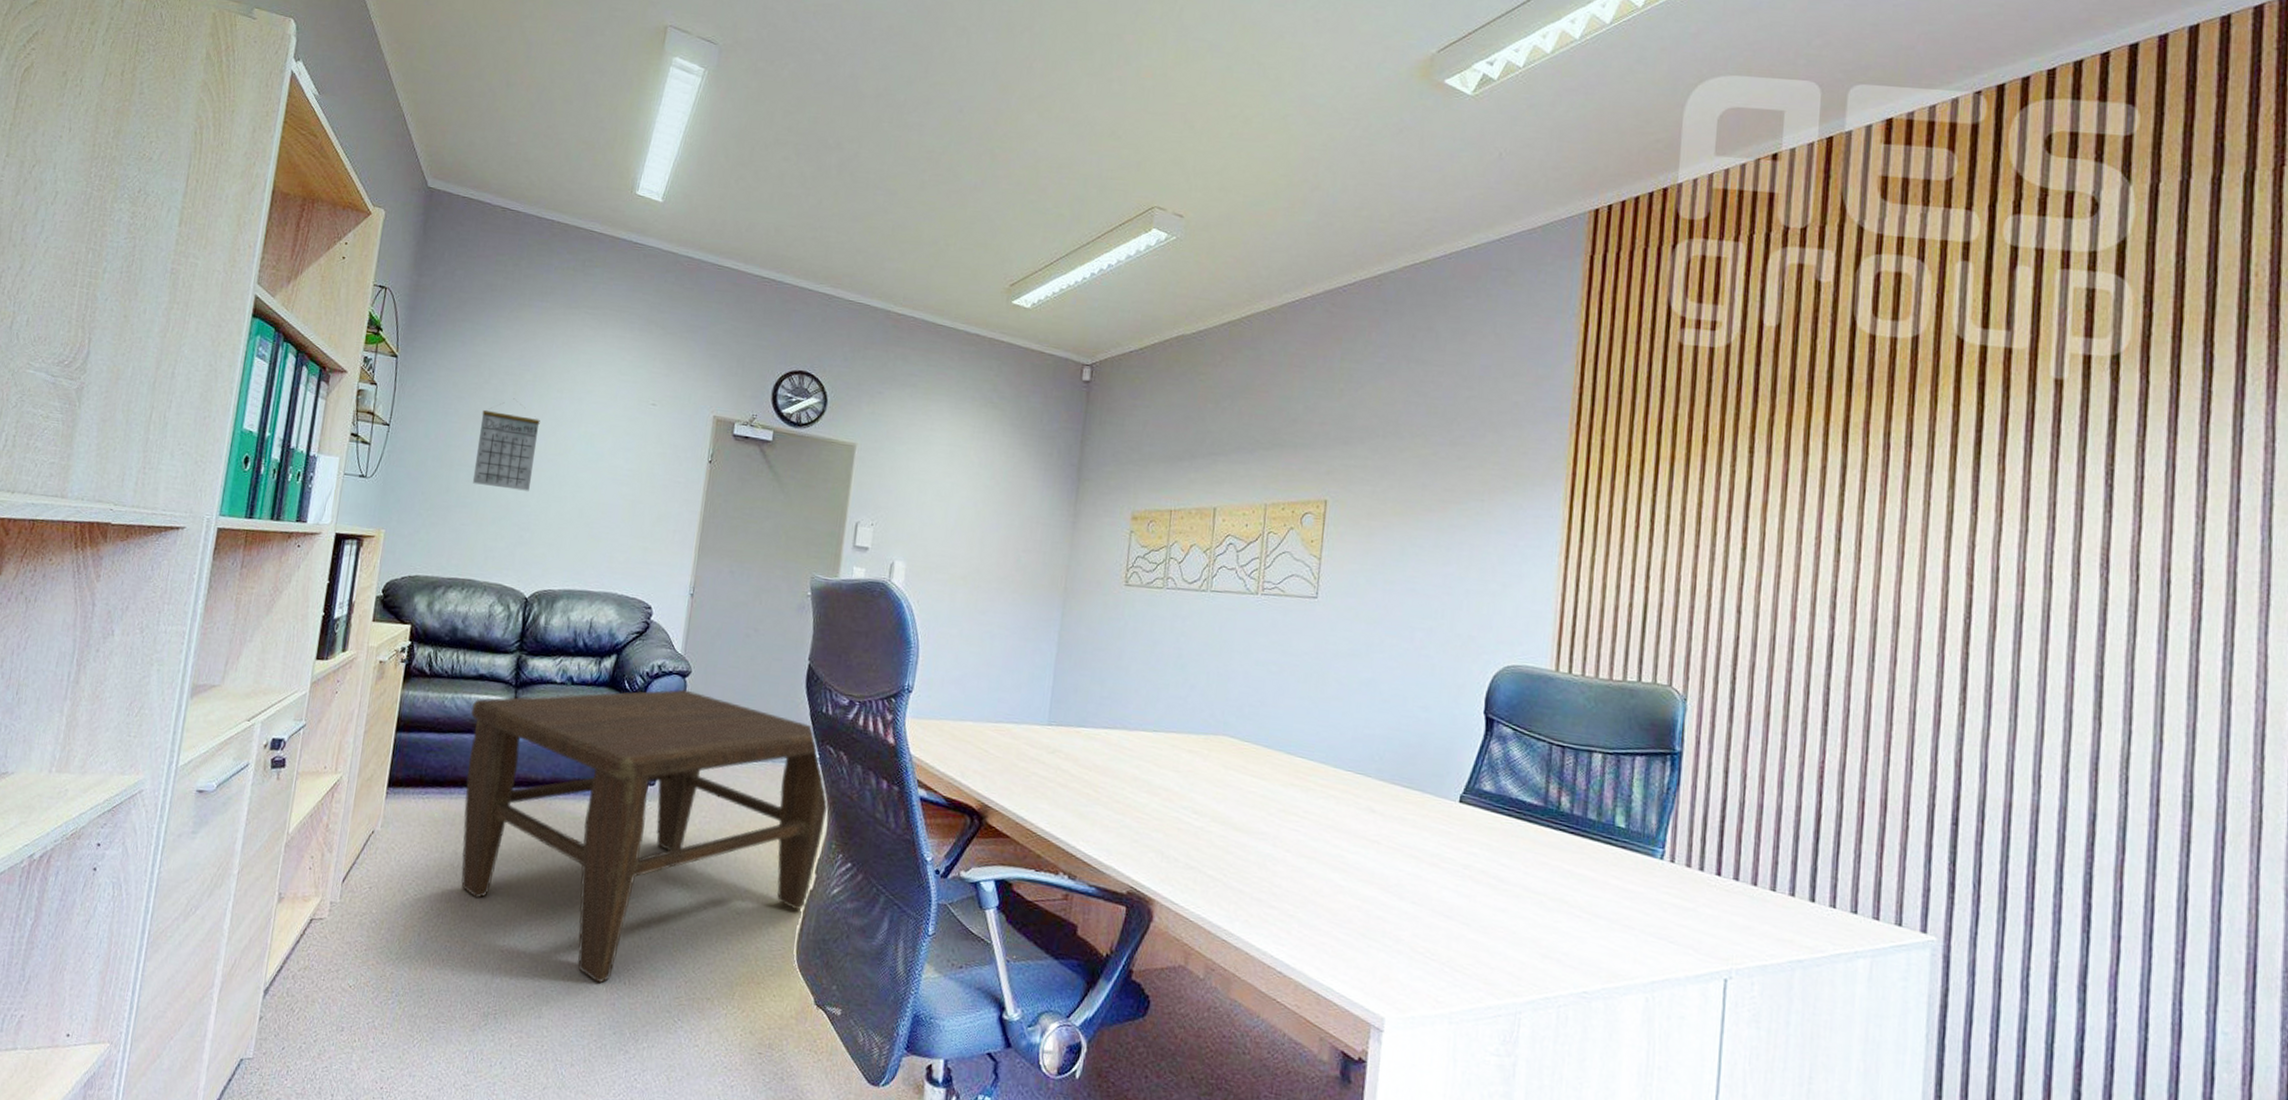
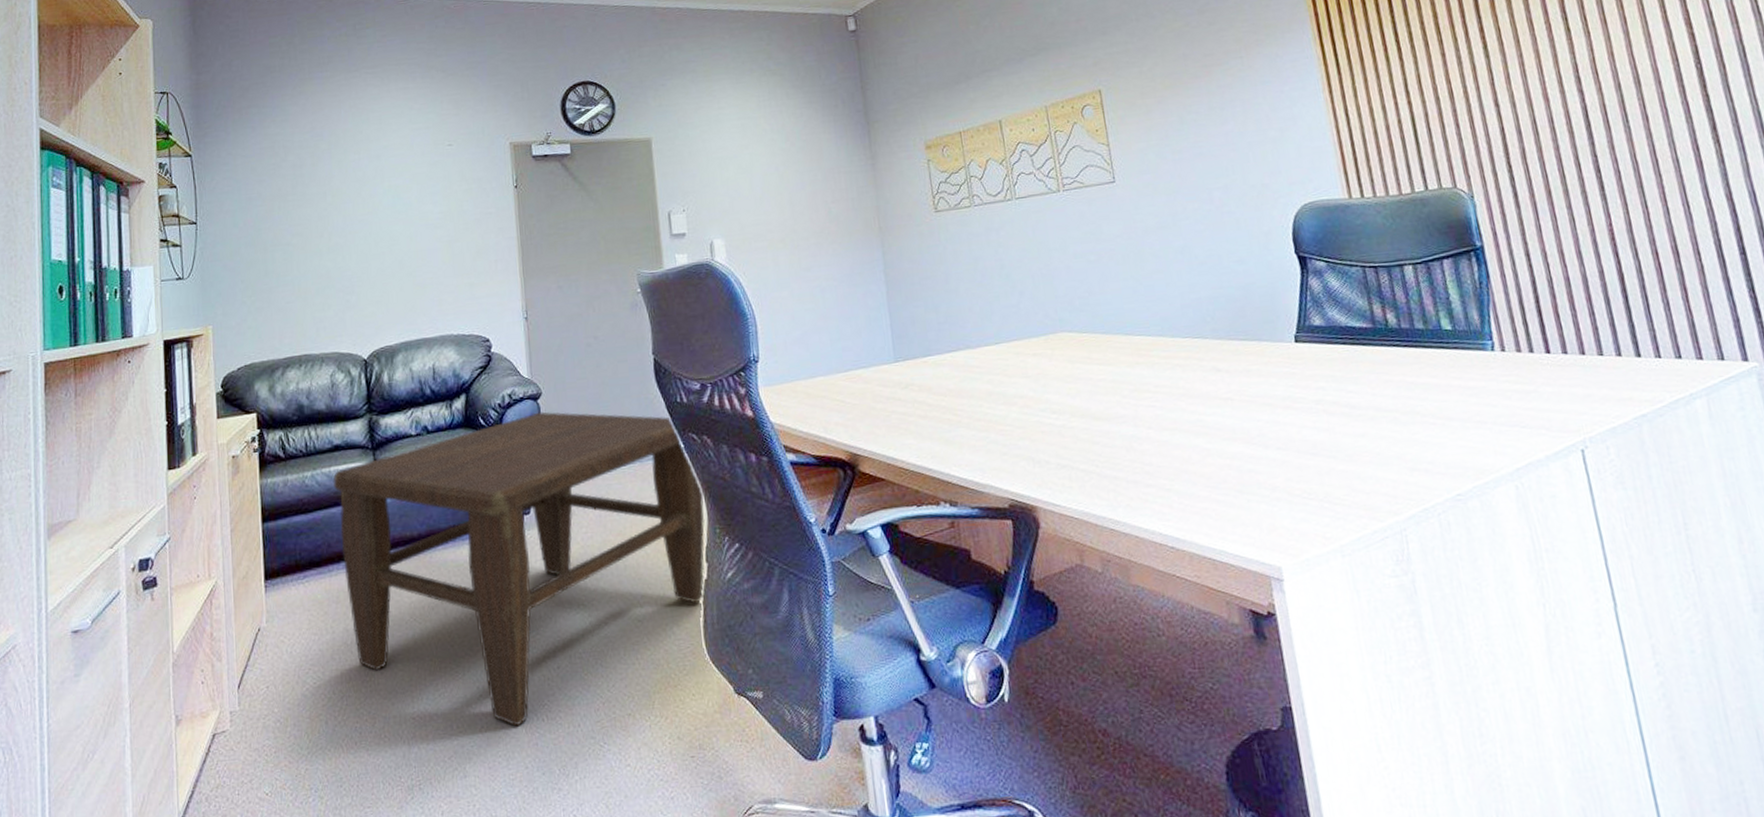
calendar: present [472,398,540,491] -> none [285,170,346,261]

